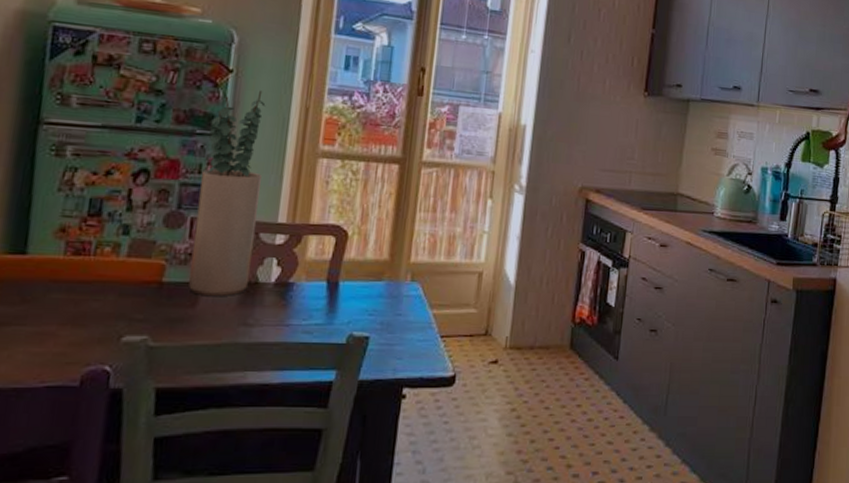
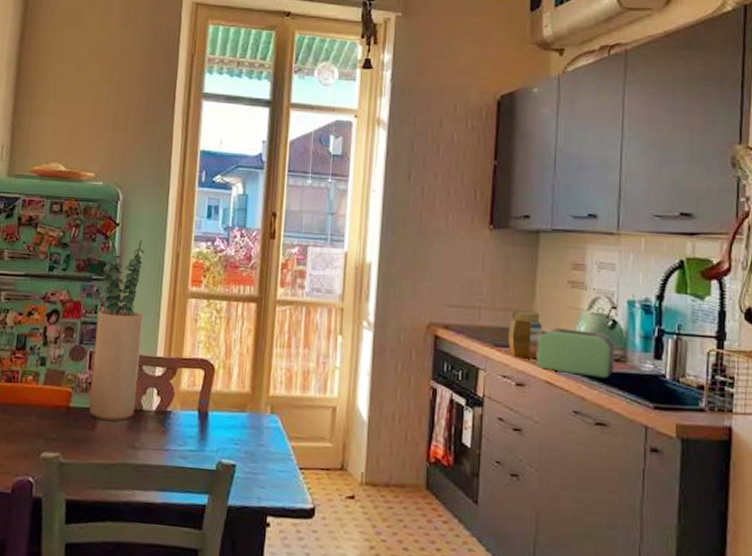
jar: none [655,175,687,222] -> present [508,310,543,360]
toaster: none [679,192,748,240] -> present [536,328,615,380]

